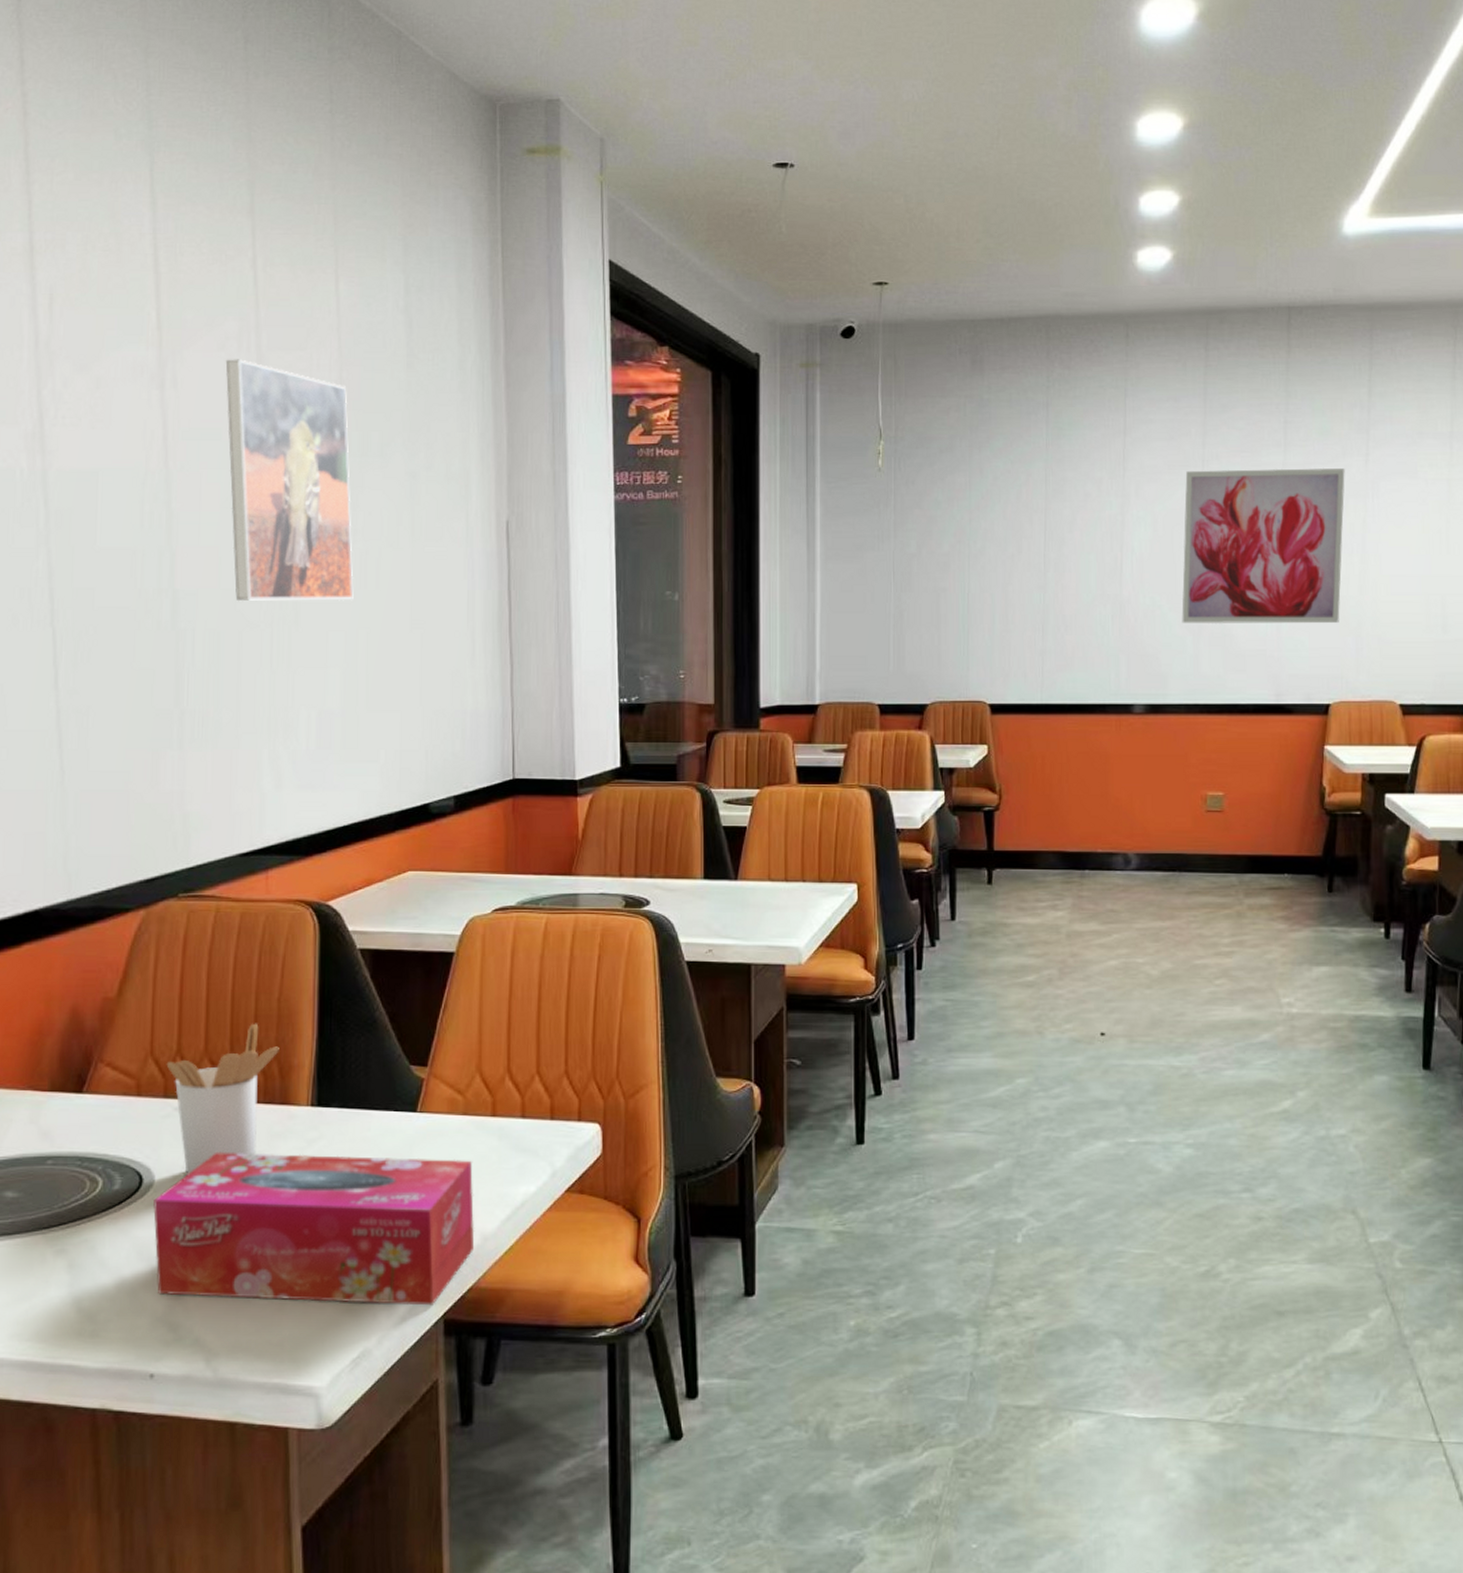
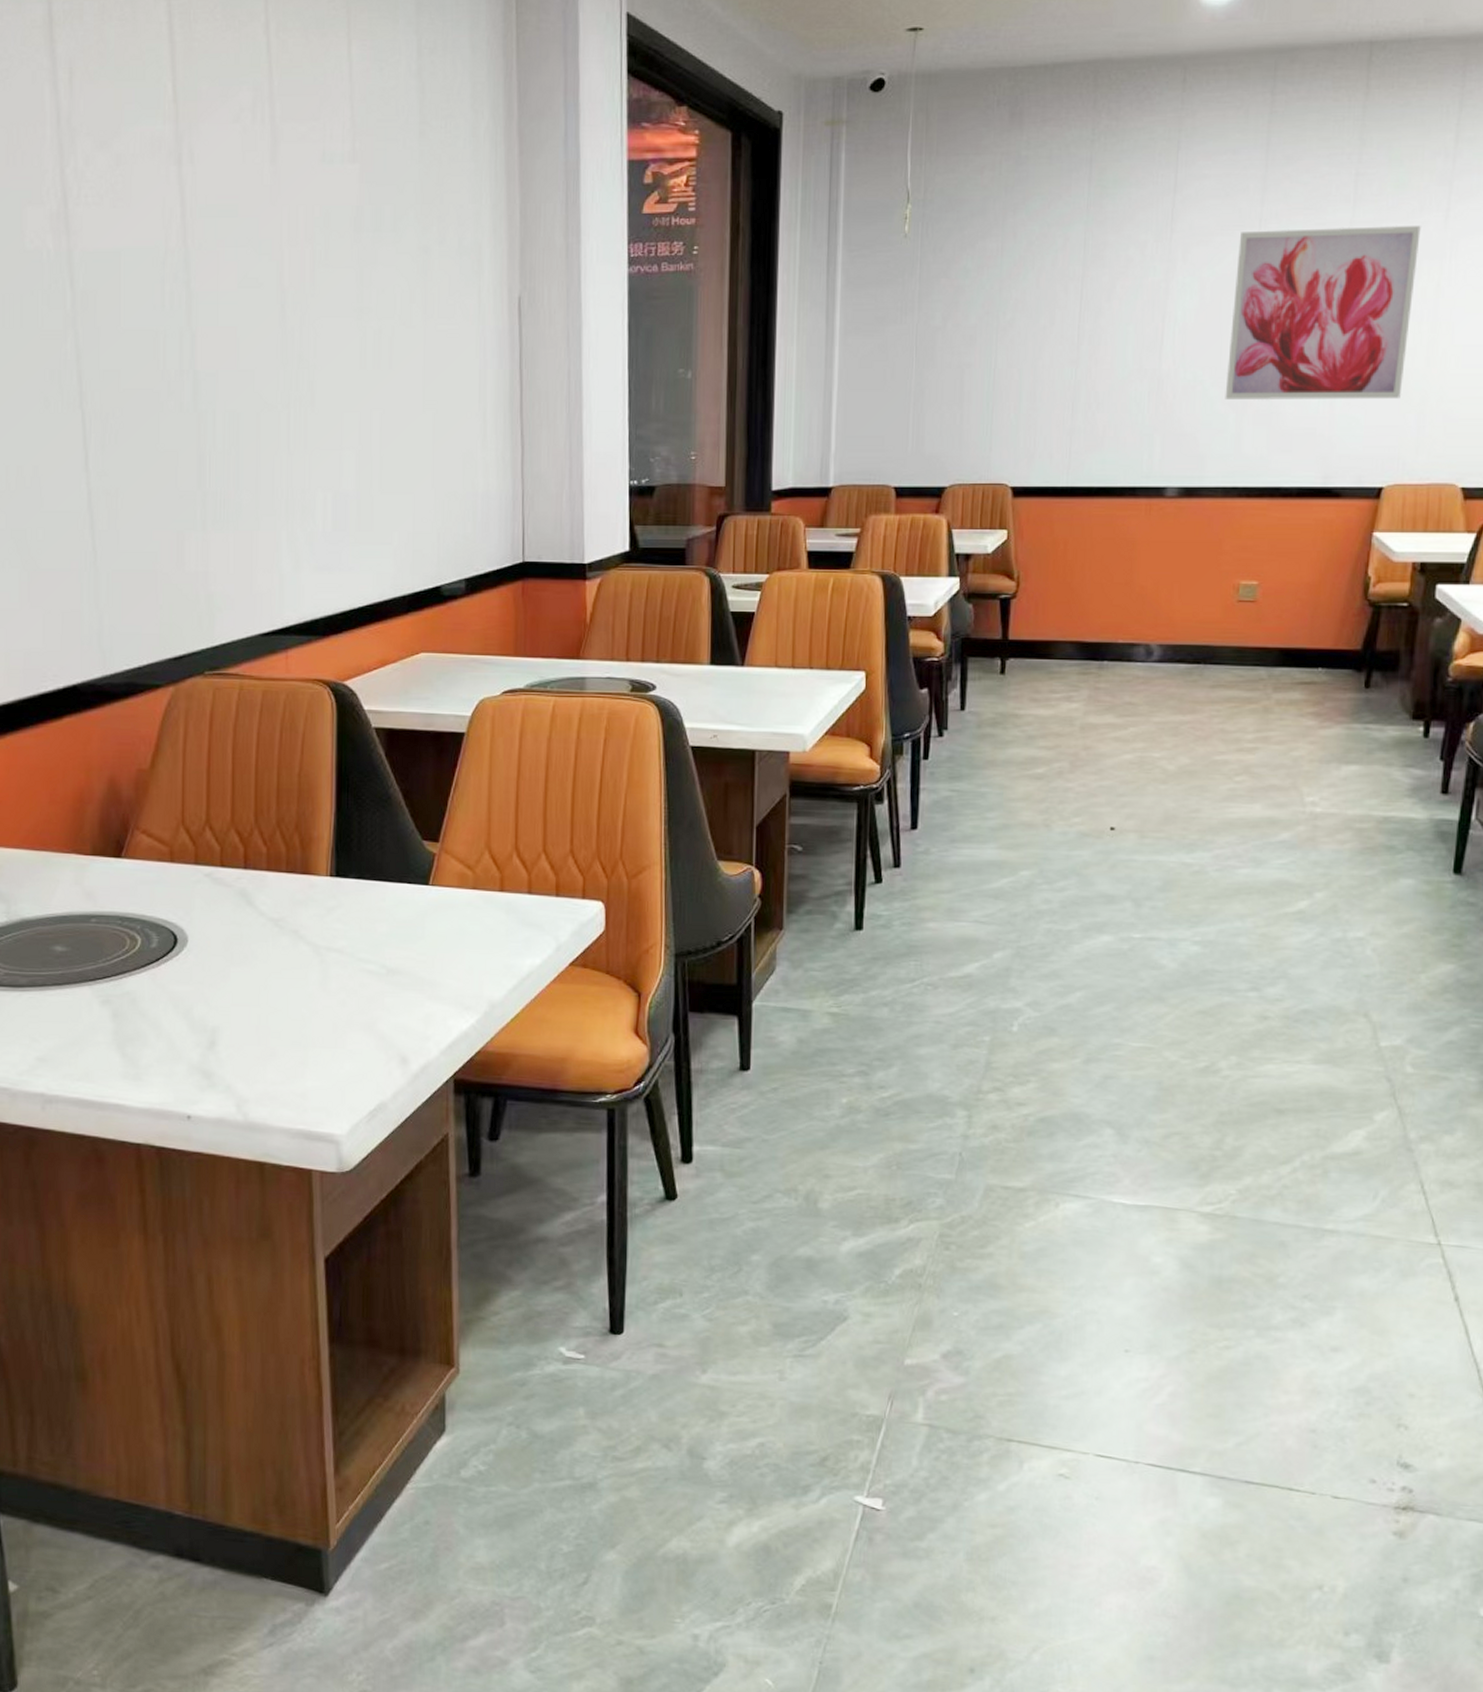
tissue box: present [153,1153,475,1306] -> none [187,917,483,1066]
utensil holder: present [166,1023,279,1175] -> none [196,796,300,937]
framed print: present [225,359,354,602] -> none [240,131,368,383]

